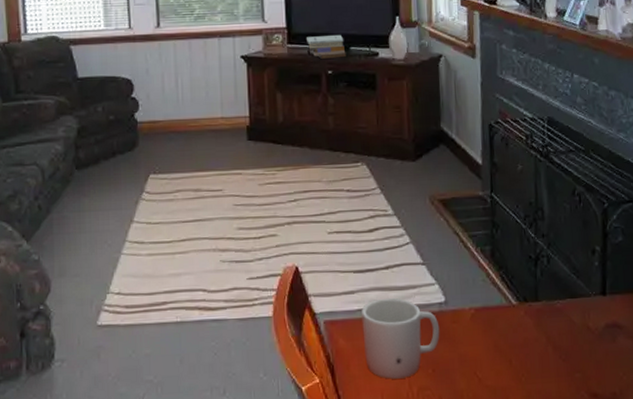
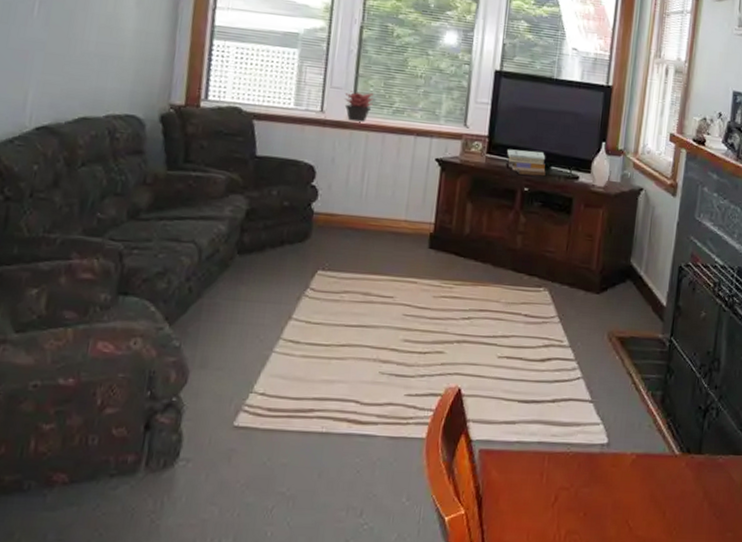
succulent plant: none [148,4,175,33] -> present [344,91,374,122]
mug: present [361,298,440,379] -> none [516,432,598,519]

